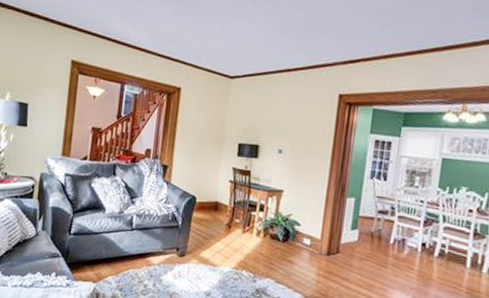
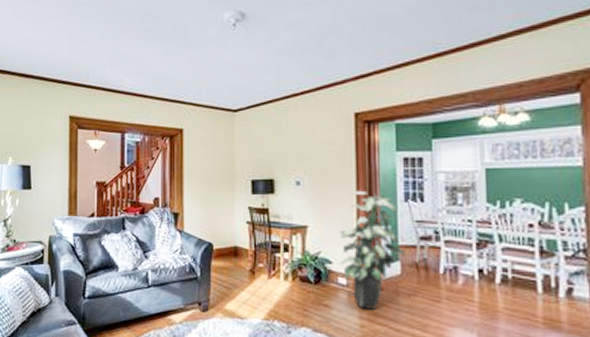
indoor plant: none [306,164,365,269] -> present [339,190,406,310]

